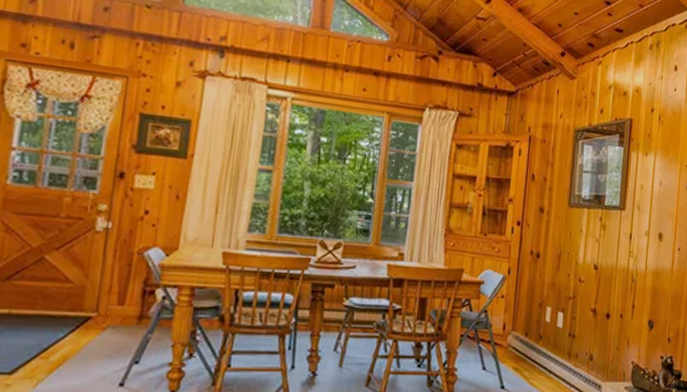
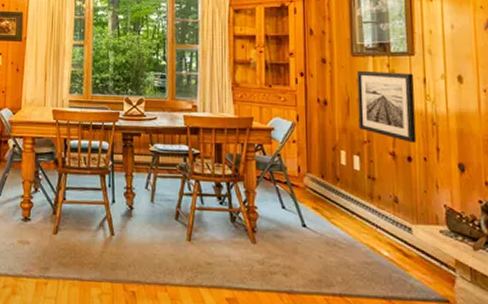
wall art: none [566,222,621,300] -> present [356,70,417,143]

